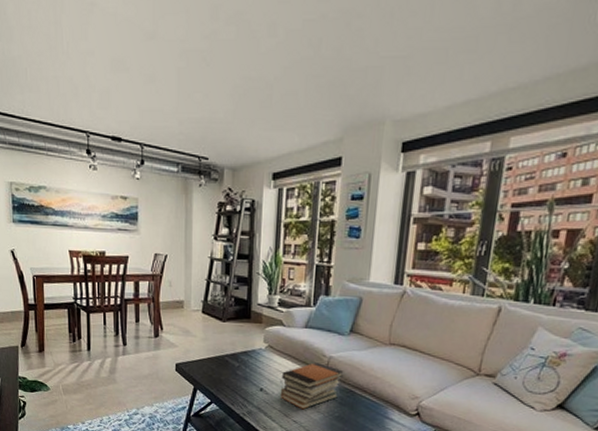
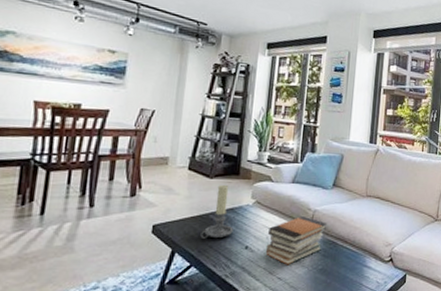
candle holder: none [218,328,248,380] -> present [200,185,233,239]

